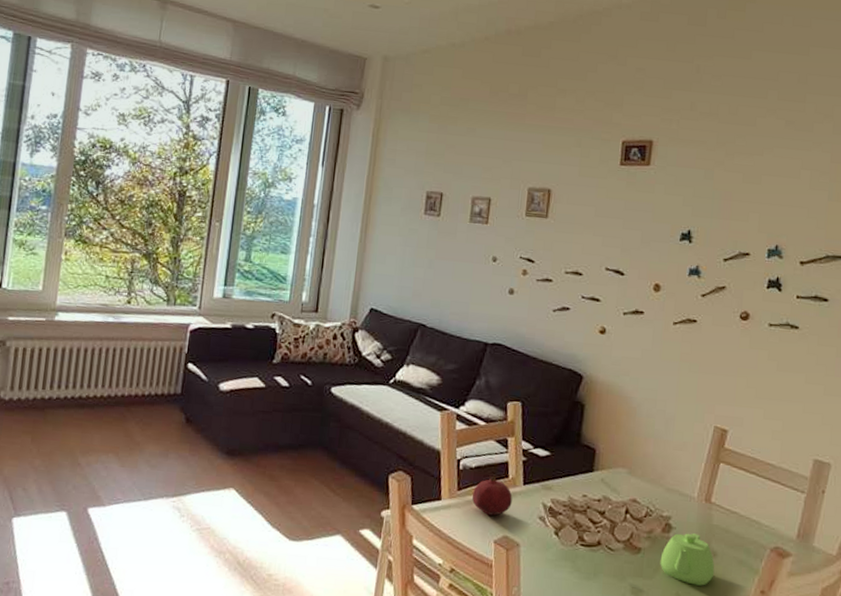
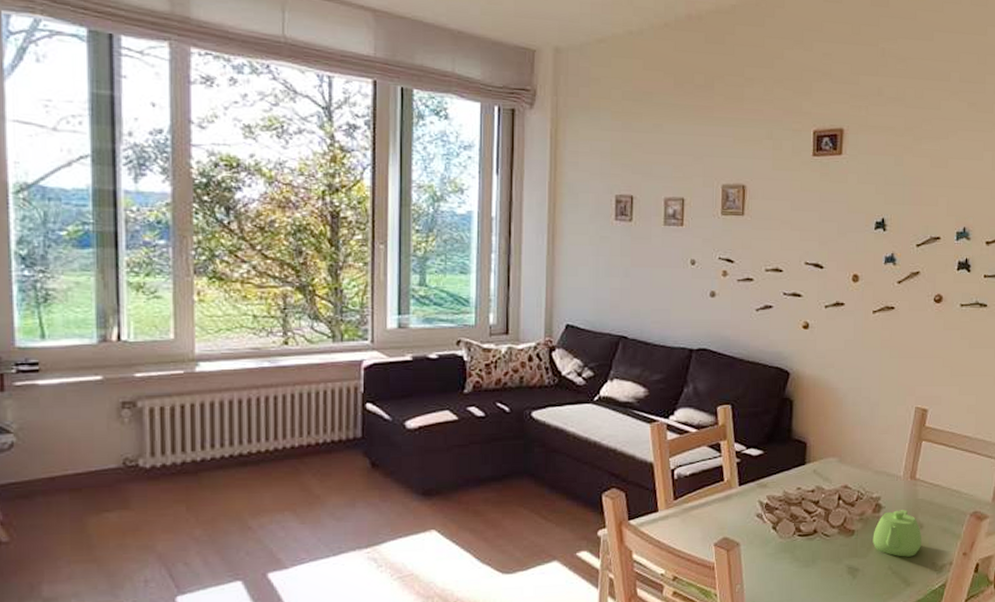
fruit: present [472,475,513,516] -> none [689,480,729,520]

